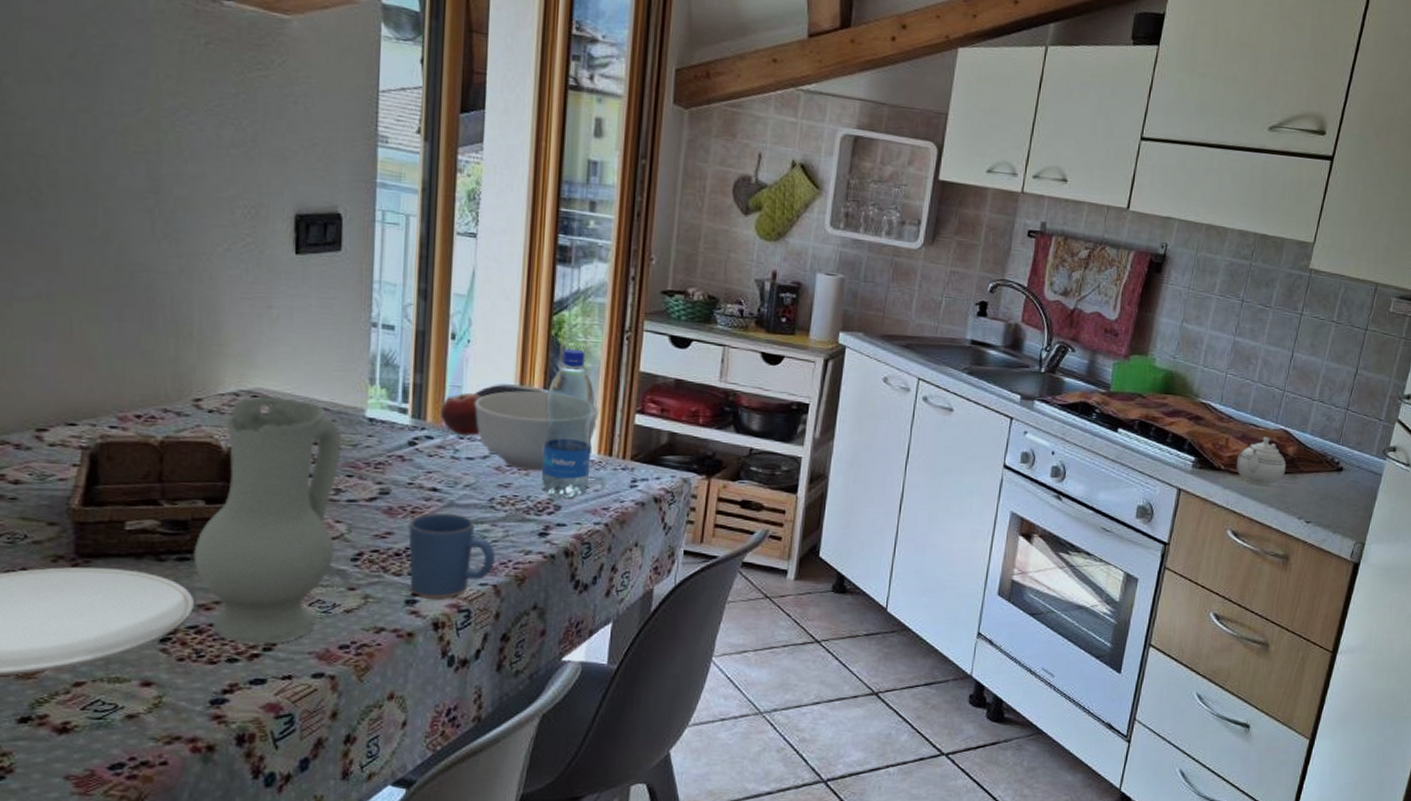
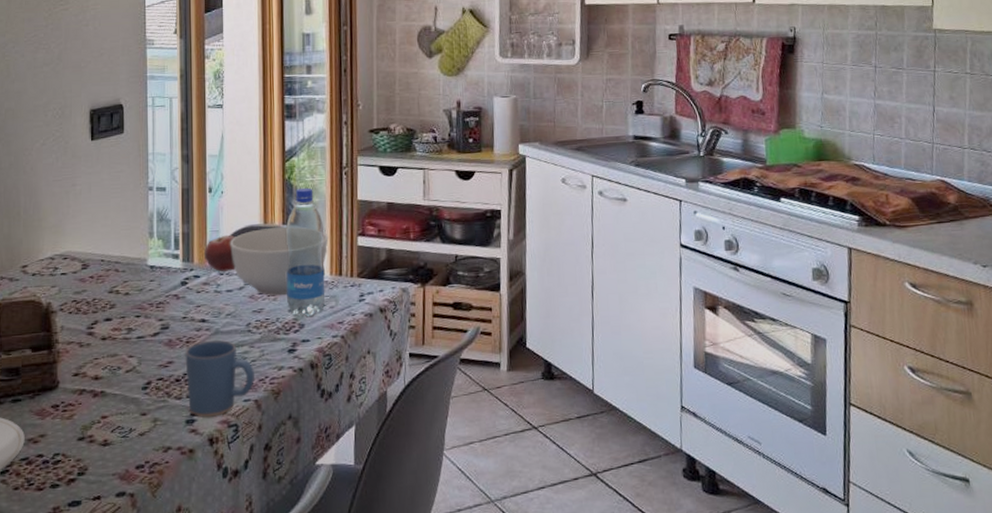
ceramic jug: present [193,396,342,646] -> none [24,256,131,471]
teapot: present [1235,437,1286,487] -> none [899,189,951,237]

